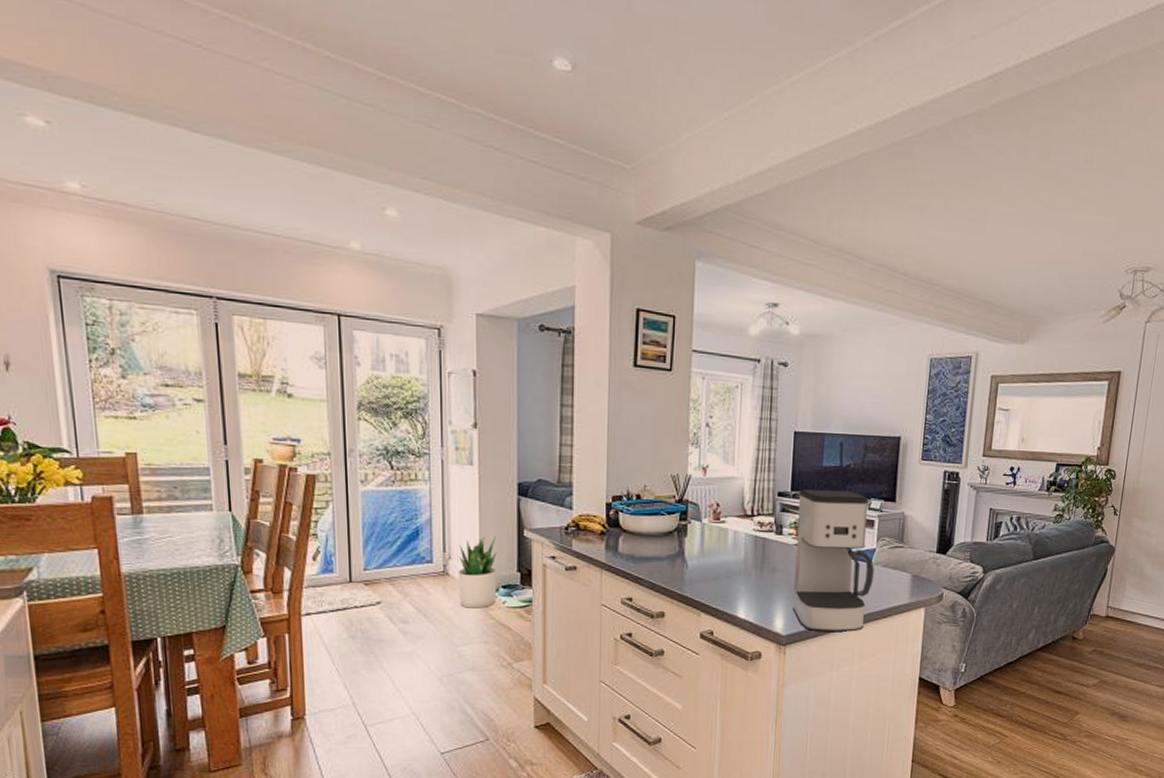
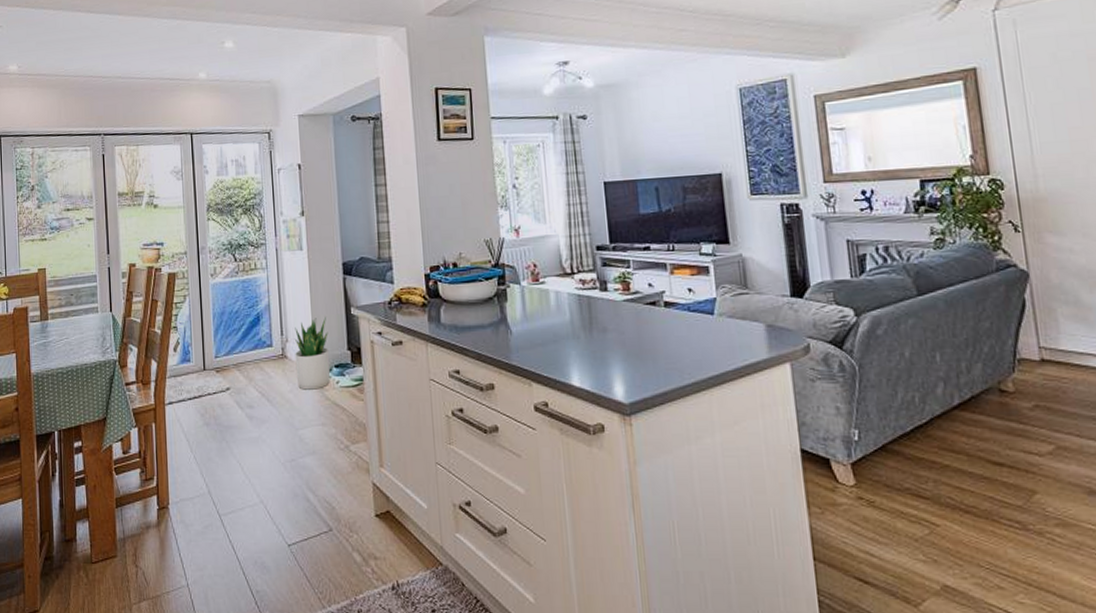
coffee maker: present [792,489,874,633] -> none [618,236,720,398]

